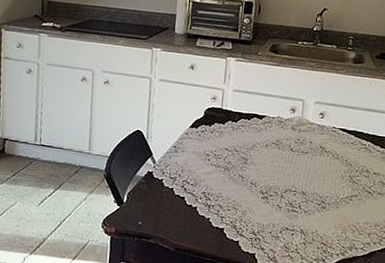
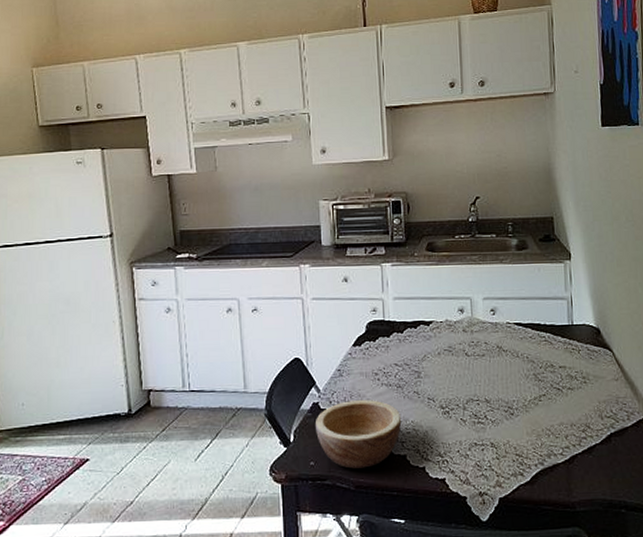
bowl: none [147,174,225,234] -> present [315,400,402,469]

